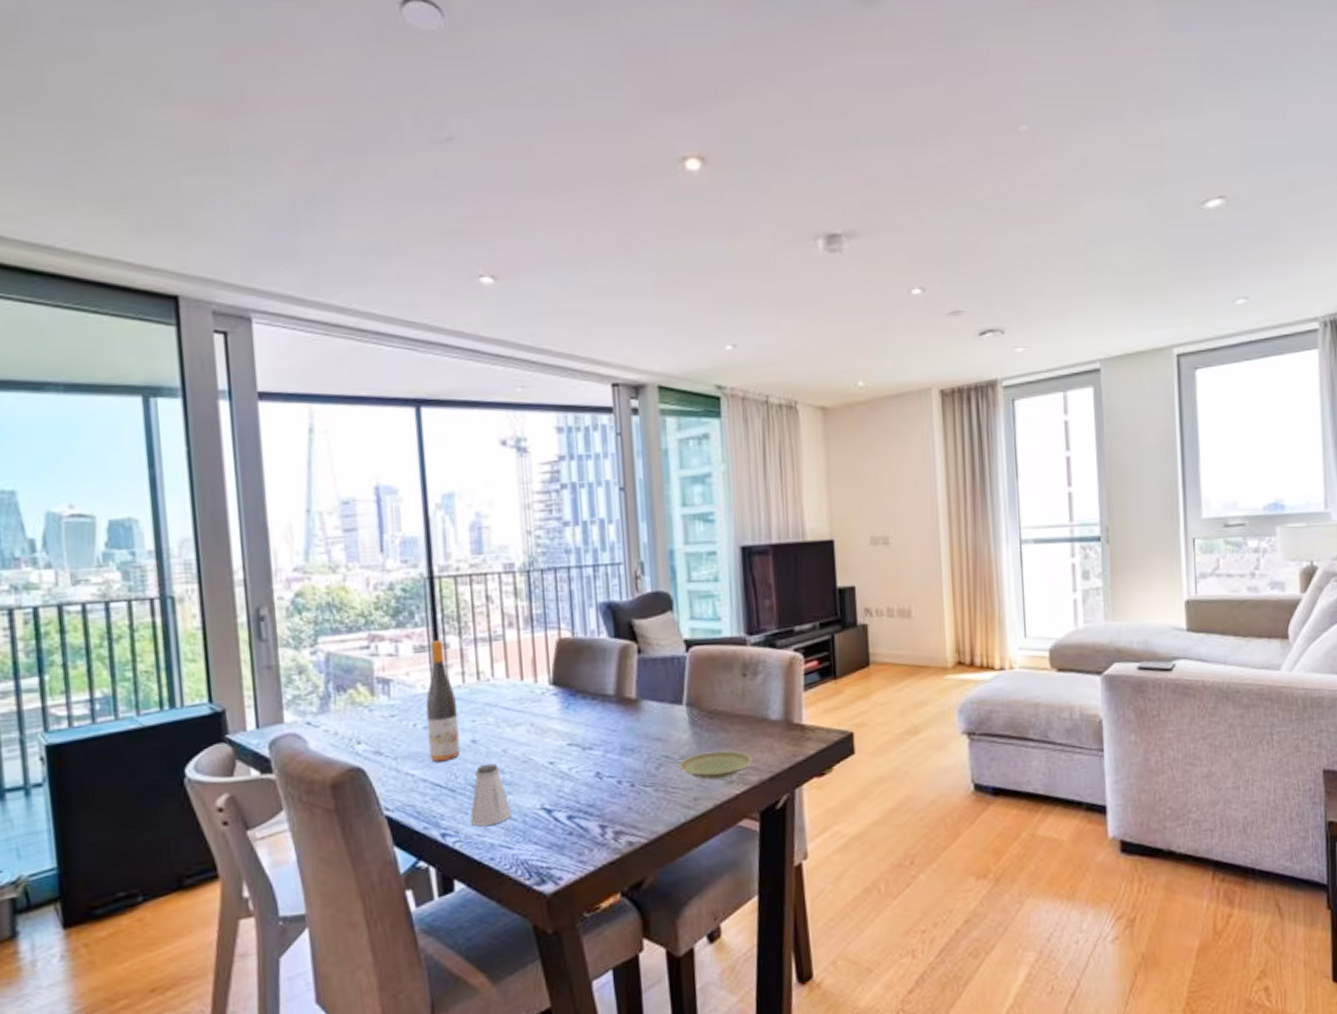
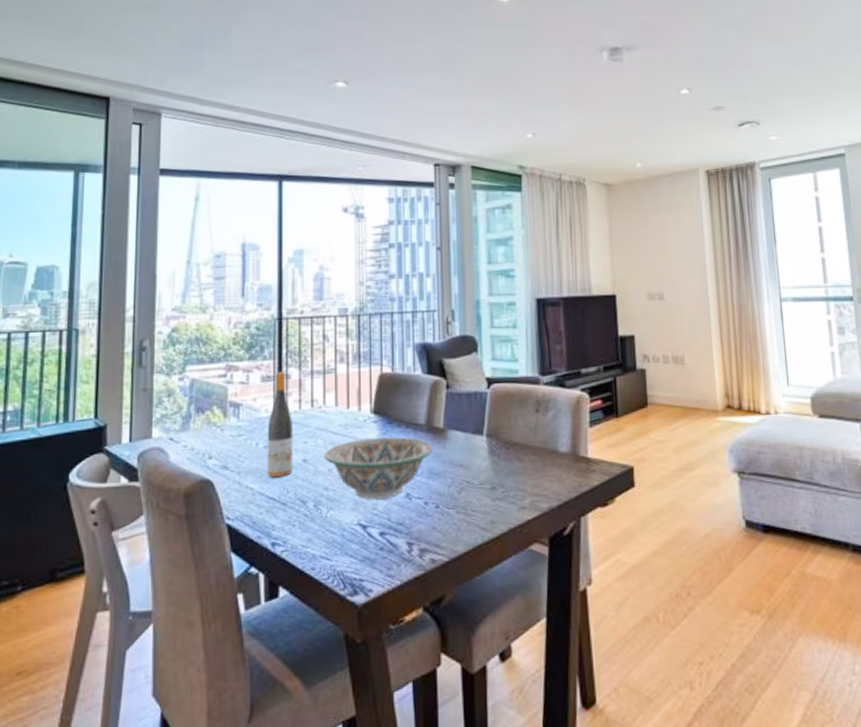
saltshaker: present [469,763,511,826] -> none [296,481,332,538]
decorative bowl: none [496,710,625,781] -> present [324,436,433,500]
plate: present [679,750,752,780] -> none [478,478,543,505]

